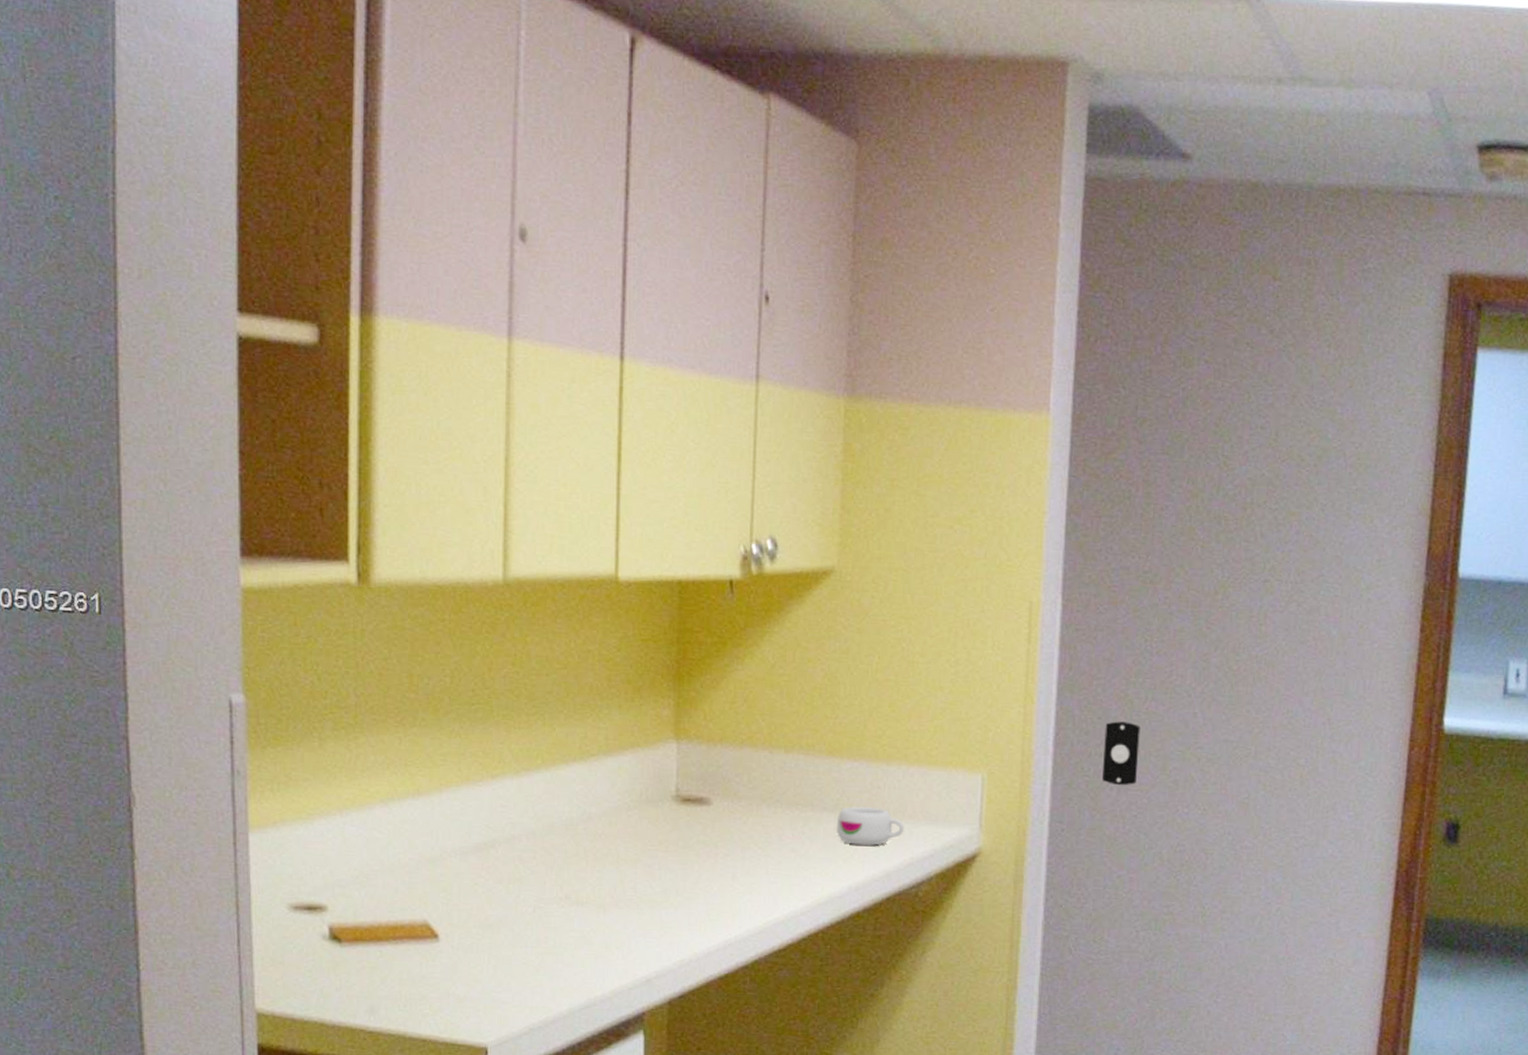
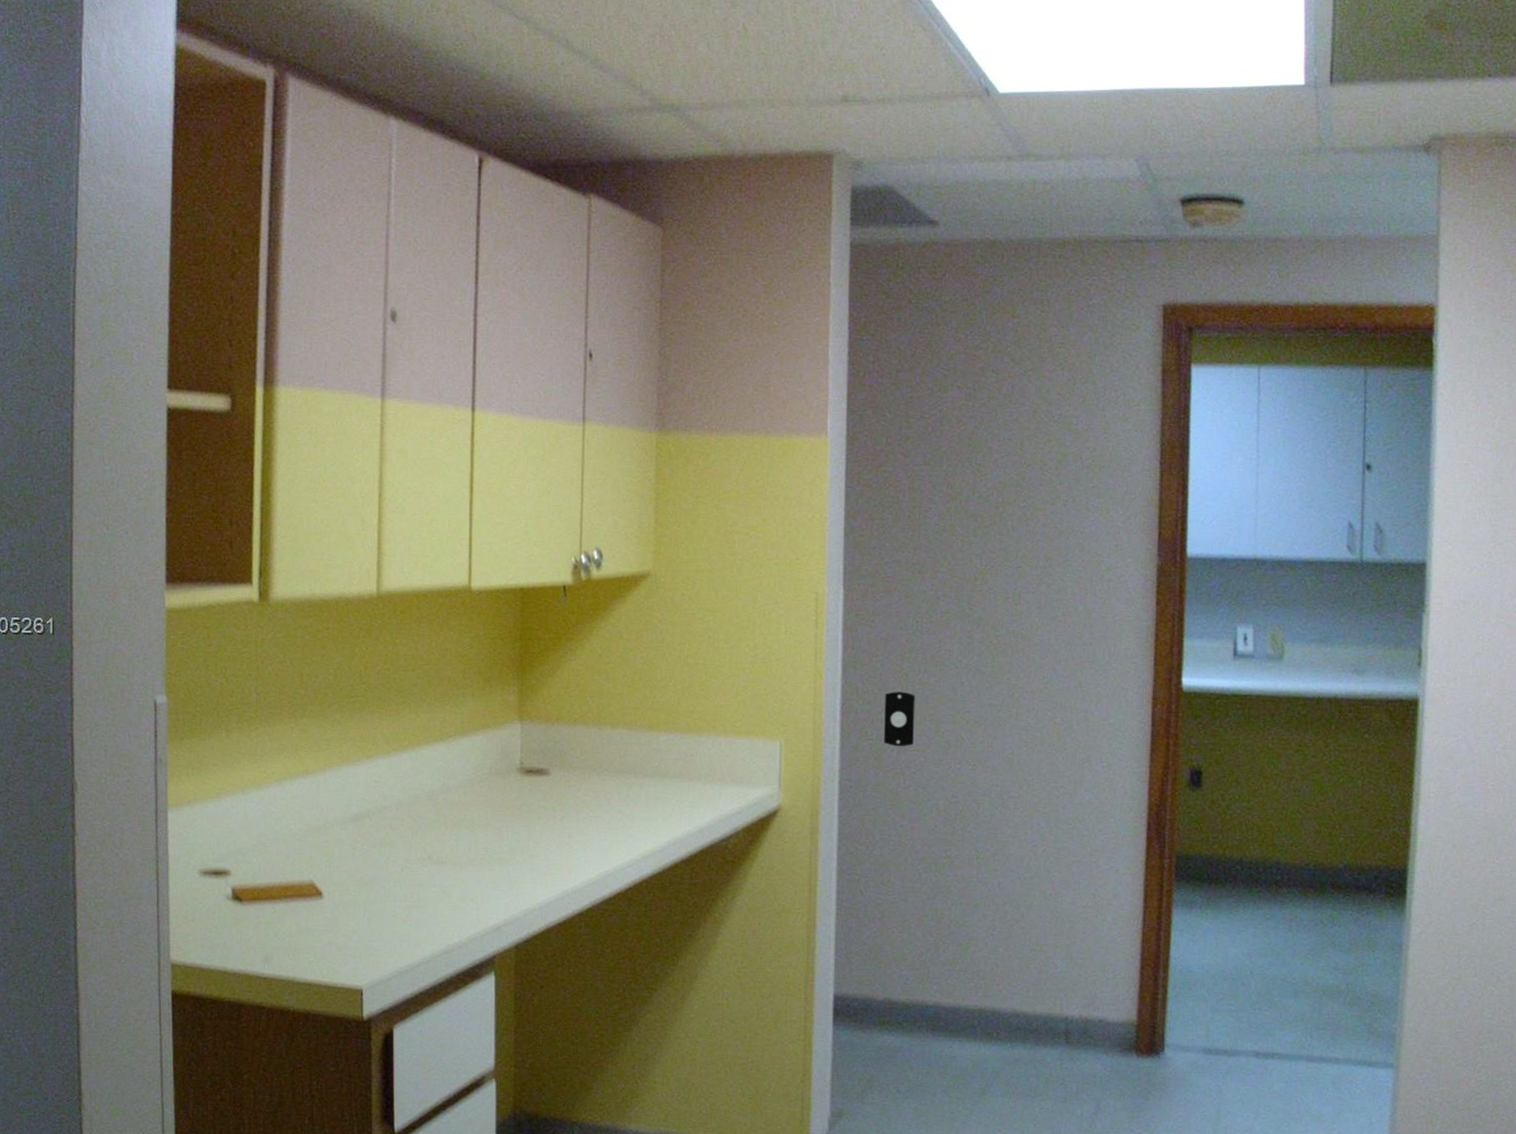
mug: present [836,806,905,846] -> none [656,772,715,805]

